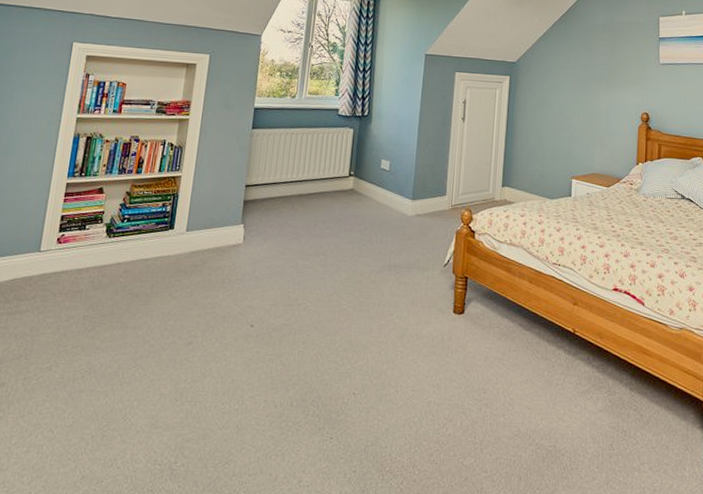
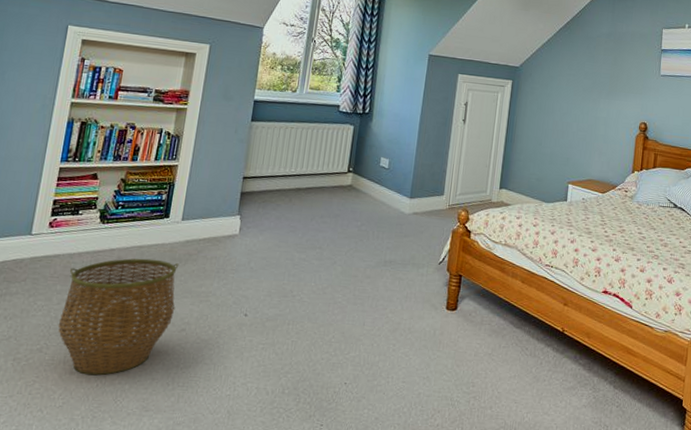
basket: none [67,271,185,393] -> present [58,258,179,376]

